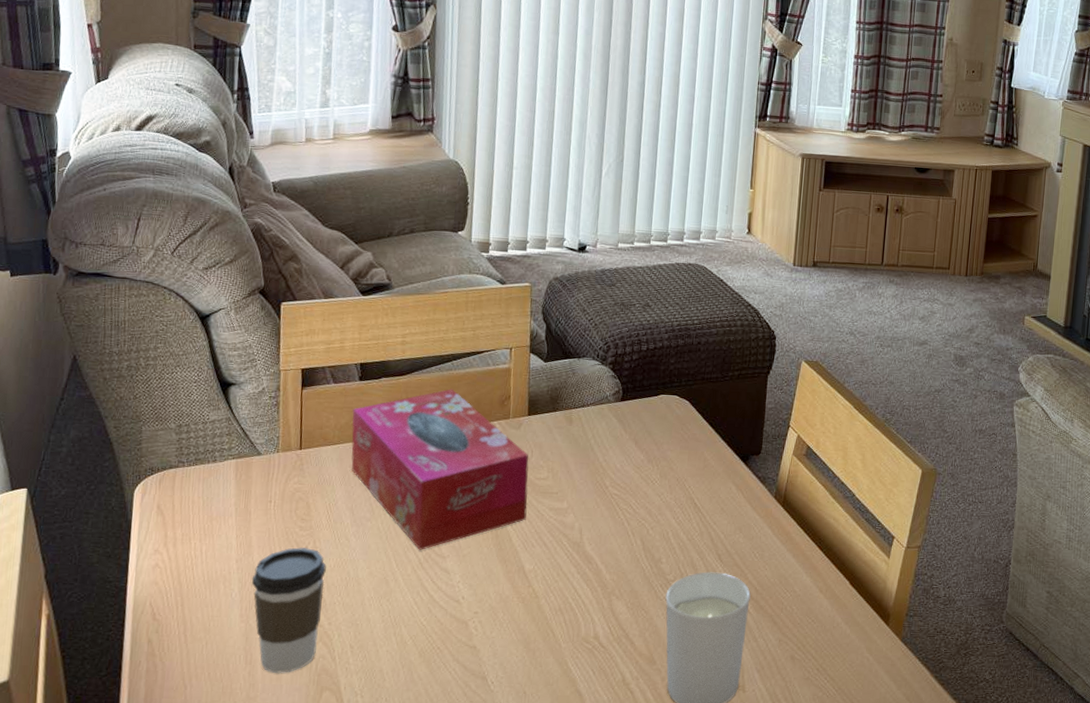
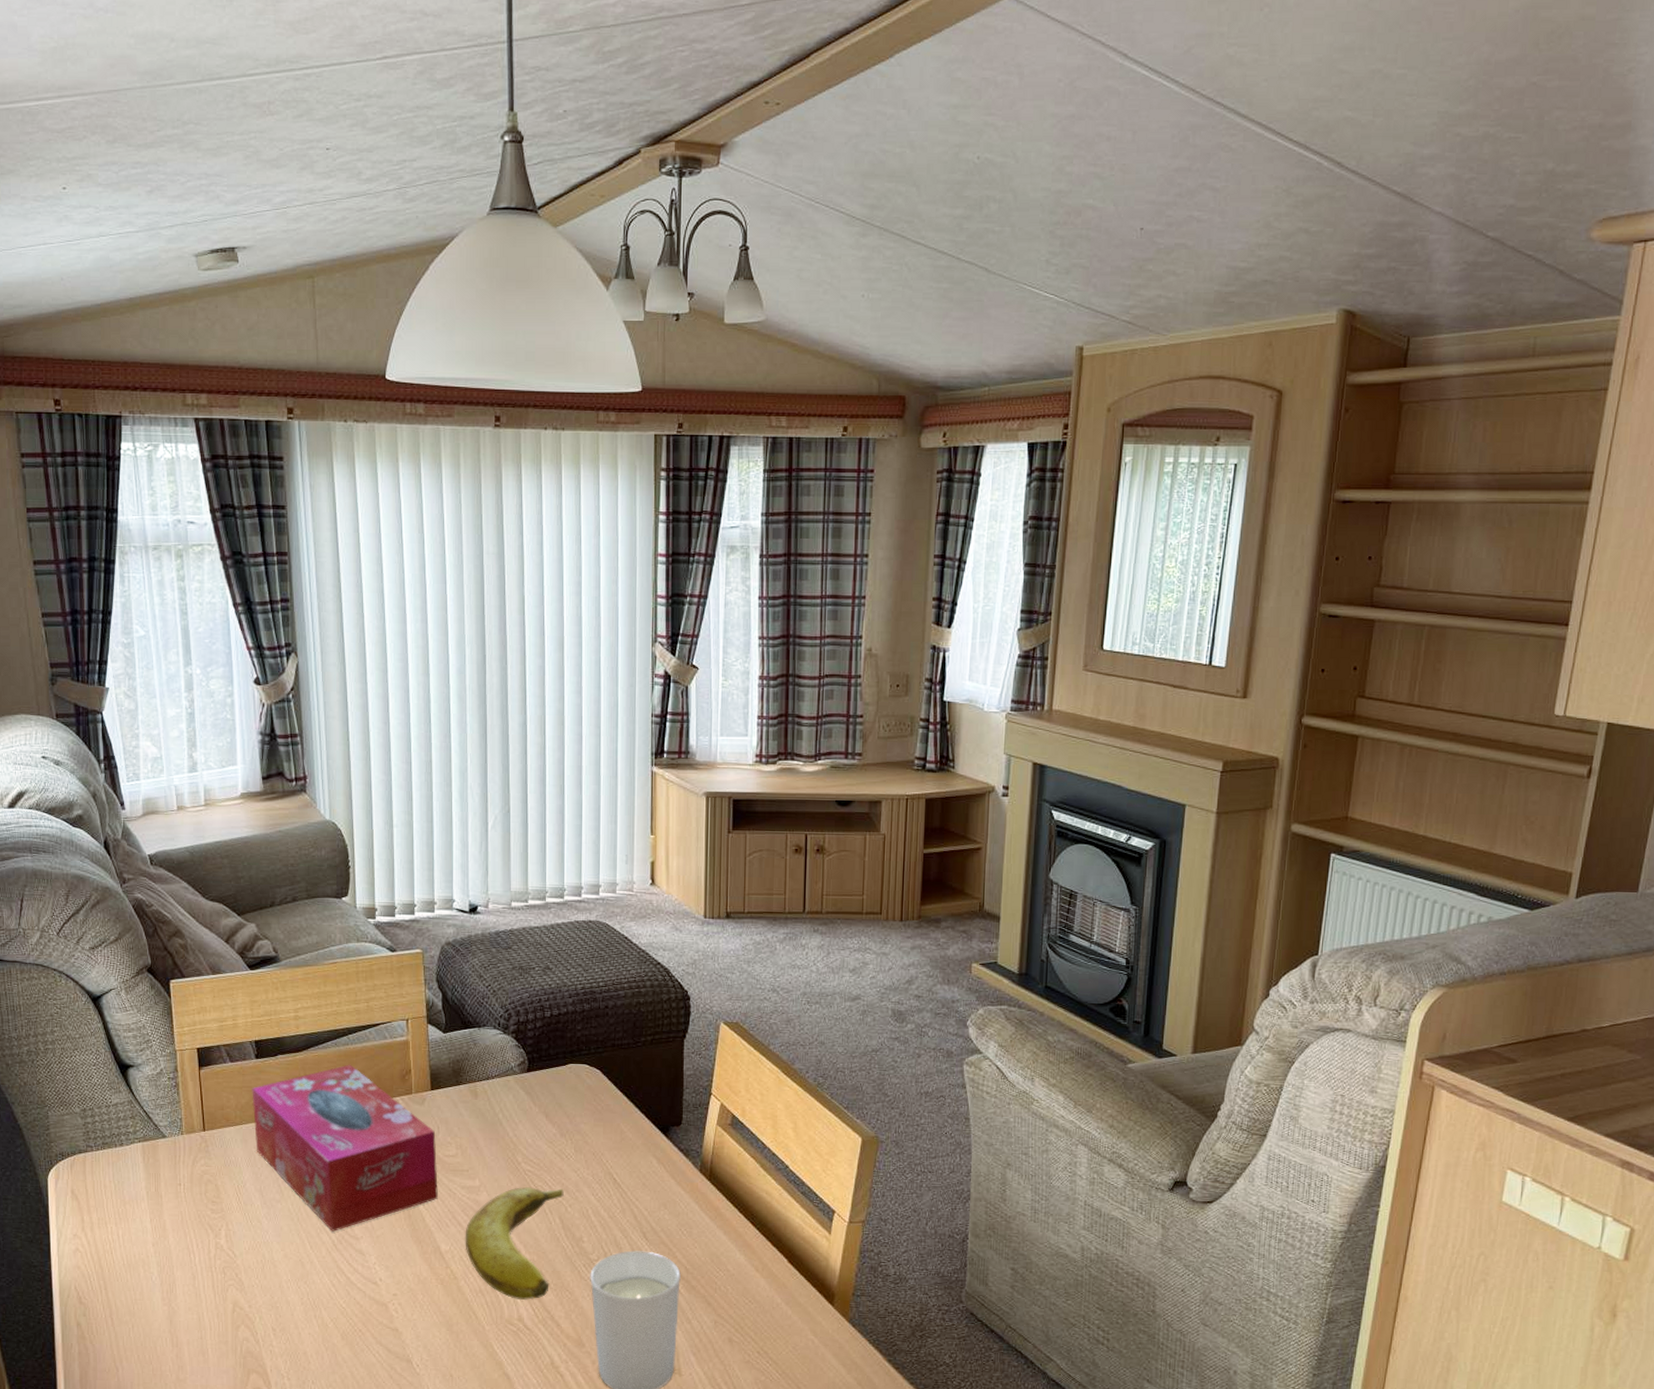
coffee cup: present [251,547,326,673] -> none [169,1230,241,1356]
banana: none [548,509,647,618] -> present [465,1187,564,1300]

